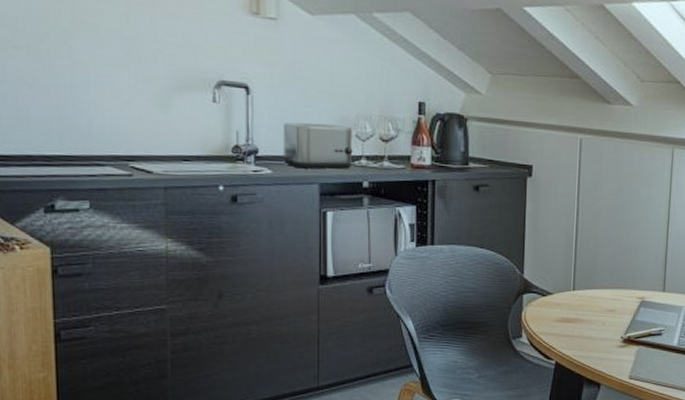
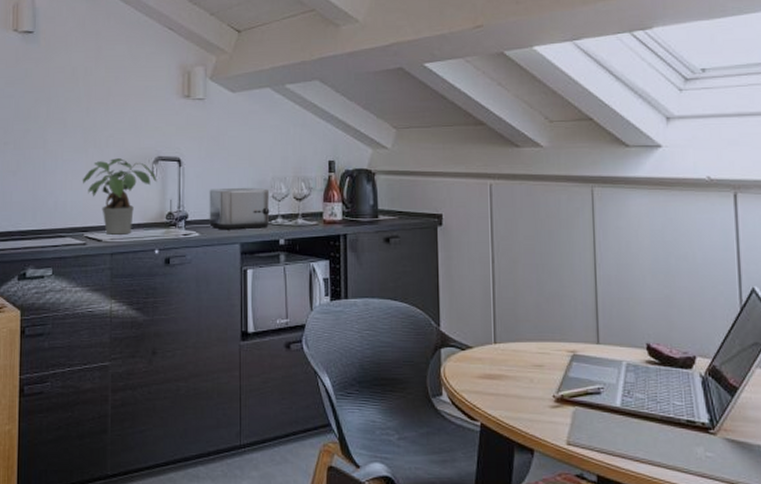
potted plant: none [123,78,220,167] -> present [82,158,157,235]

